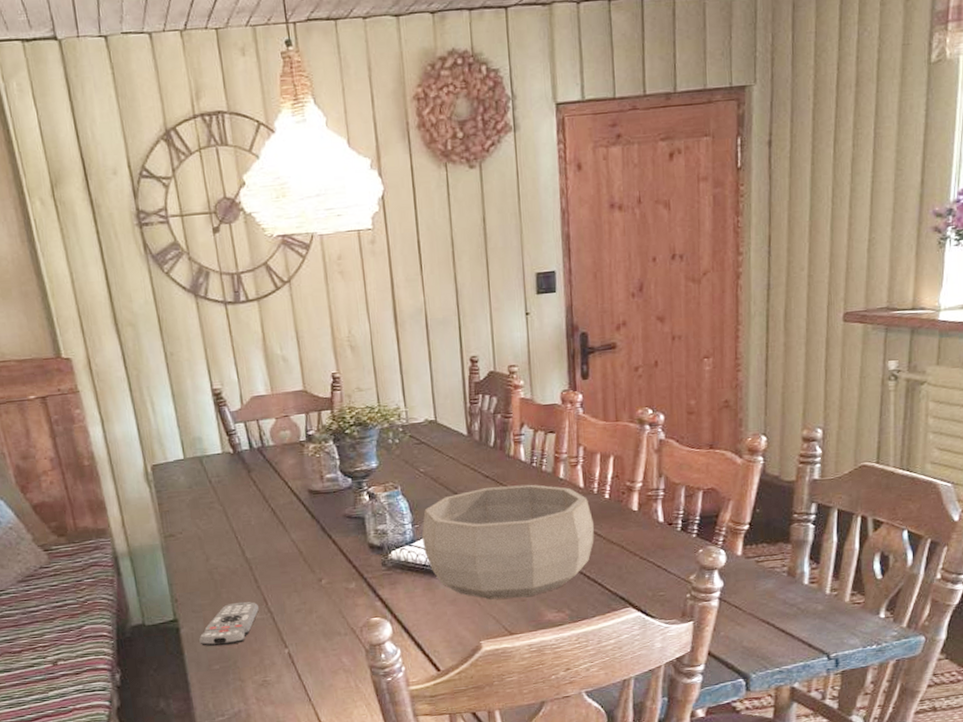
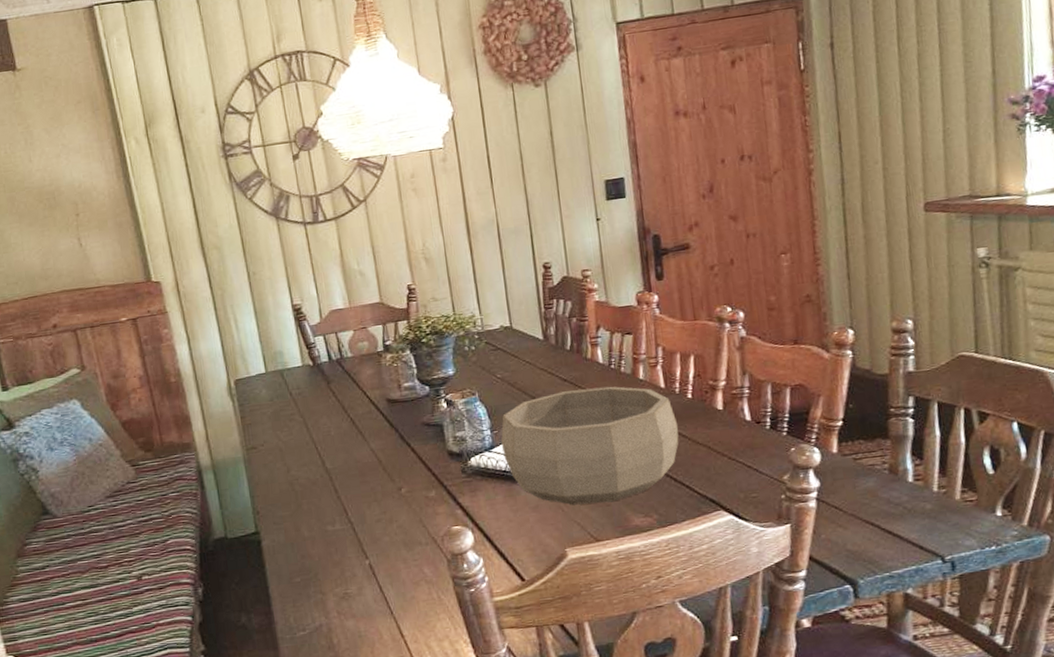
remote control: present [199,601,259,647] -> none [280,512,339,559]

